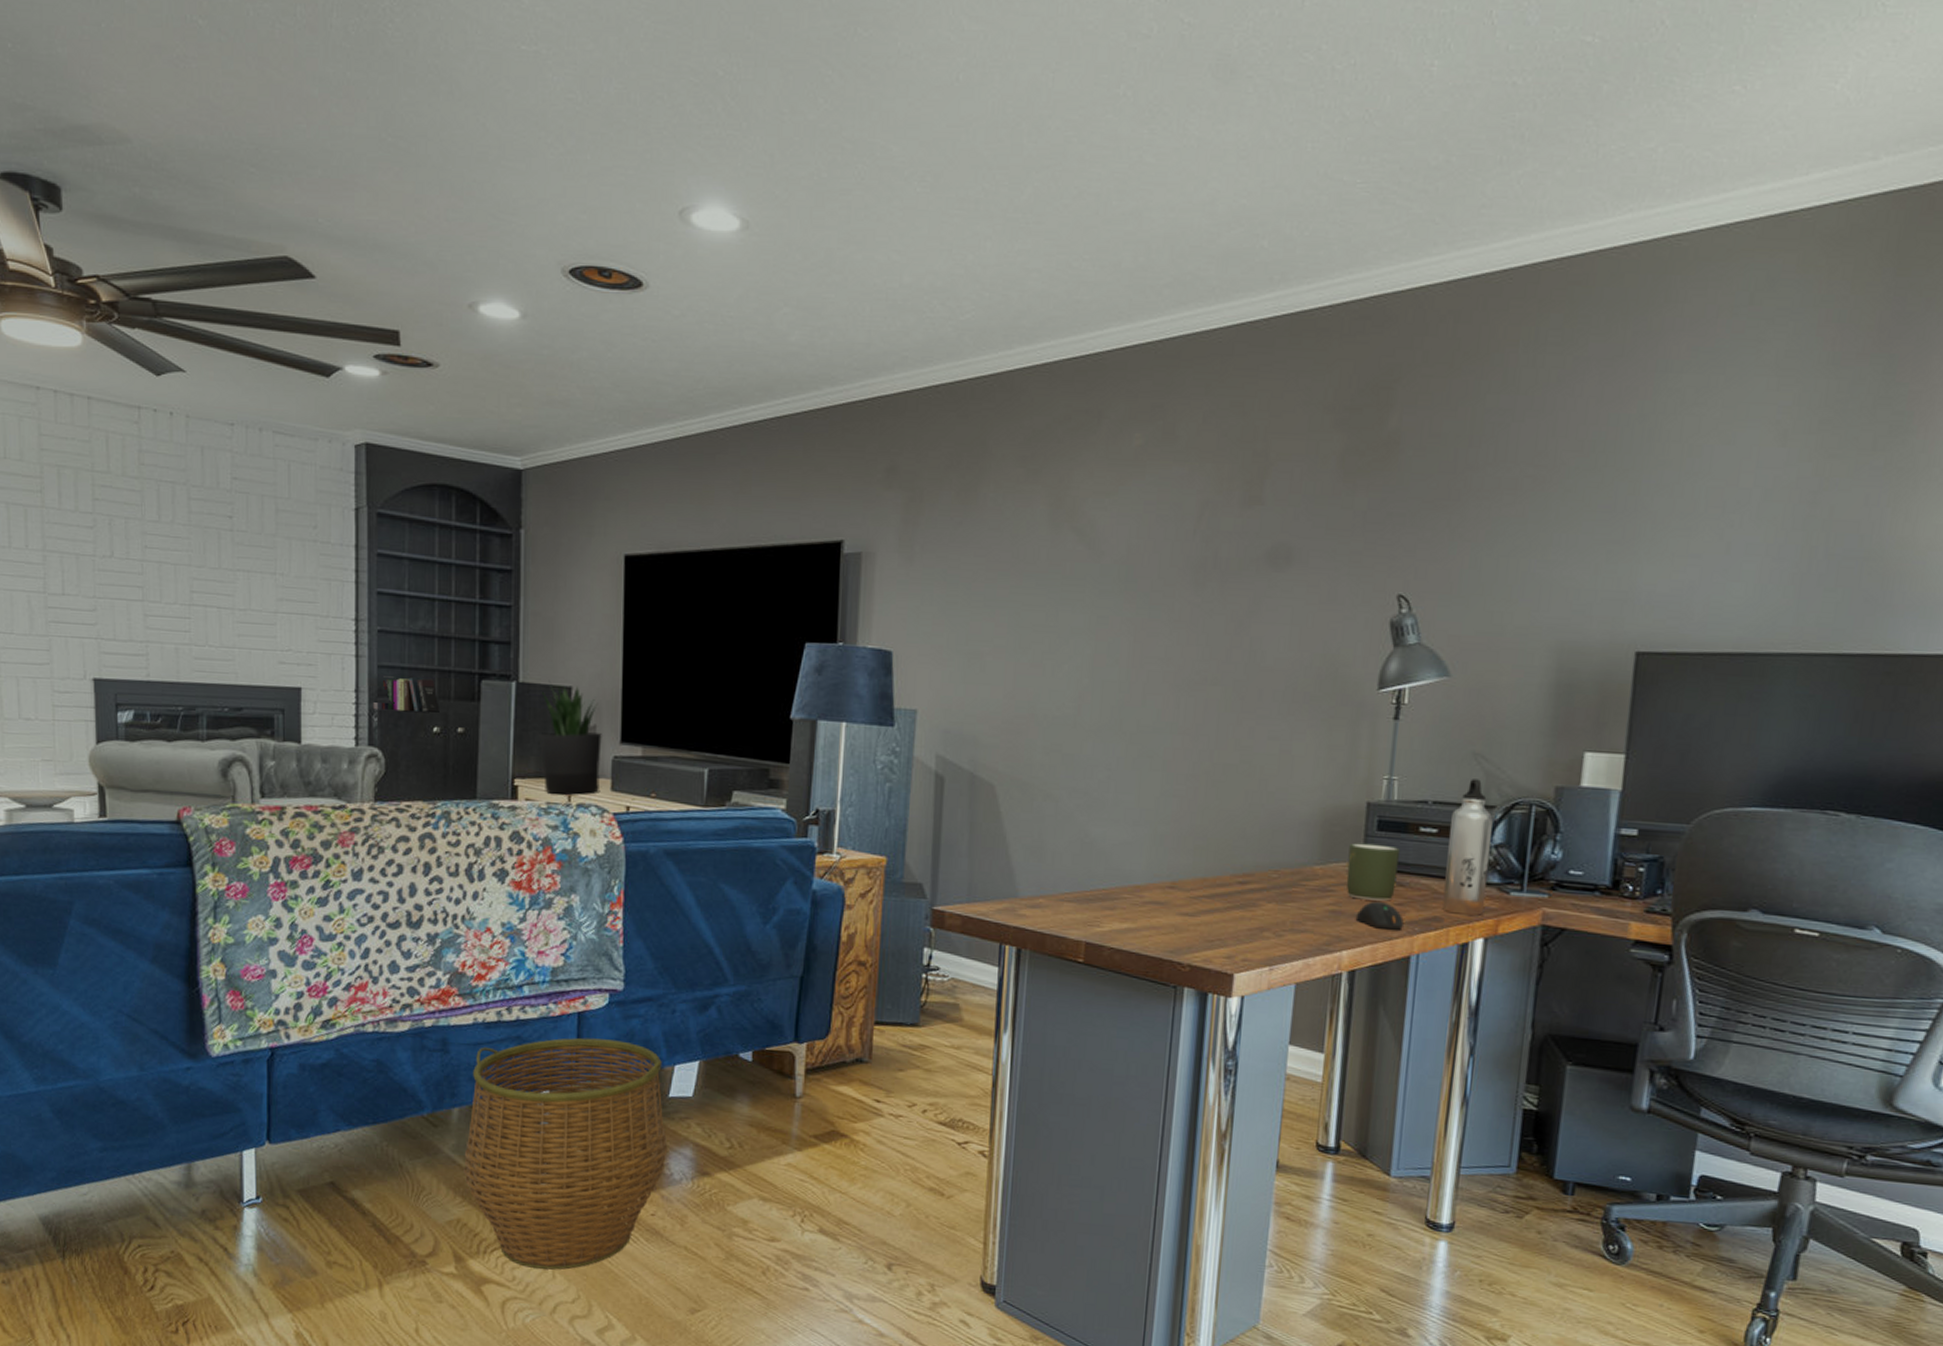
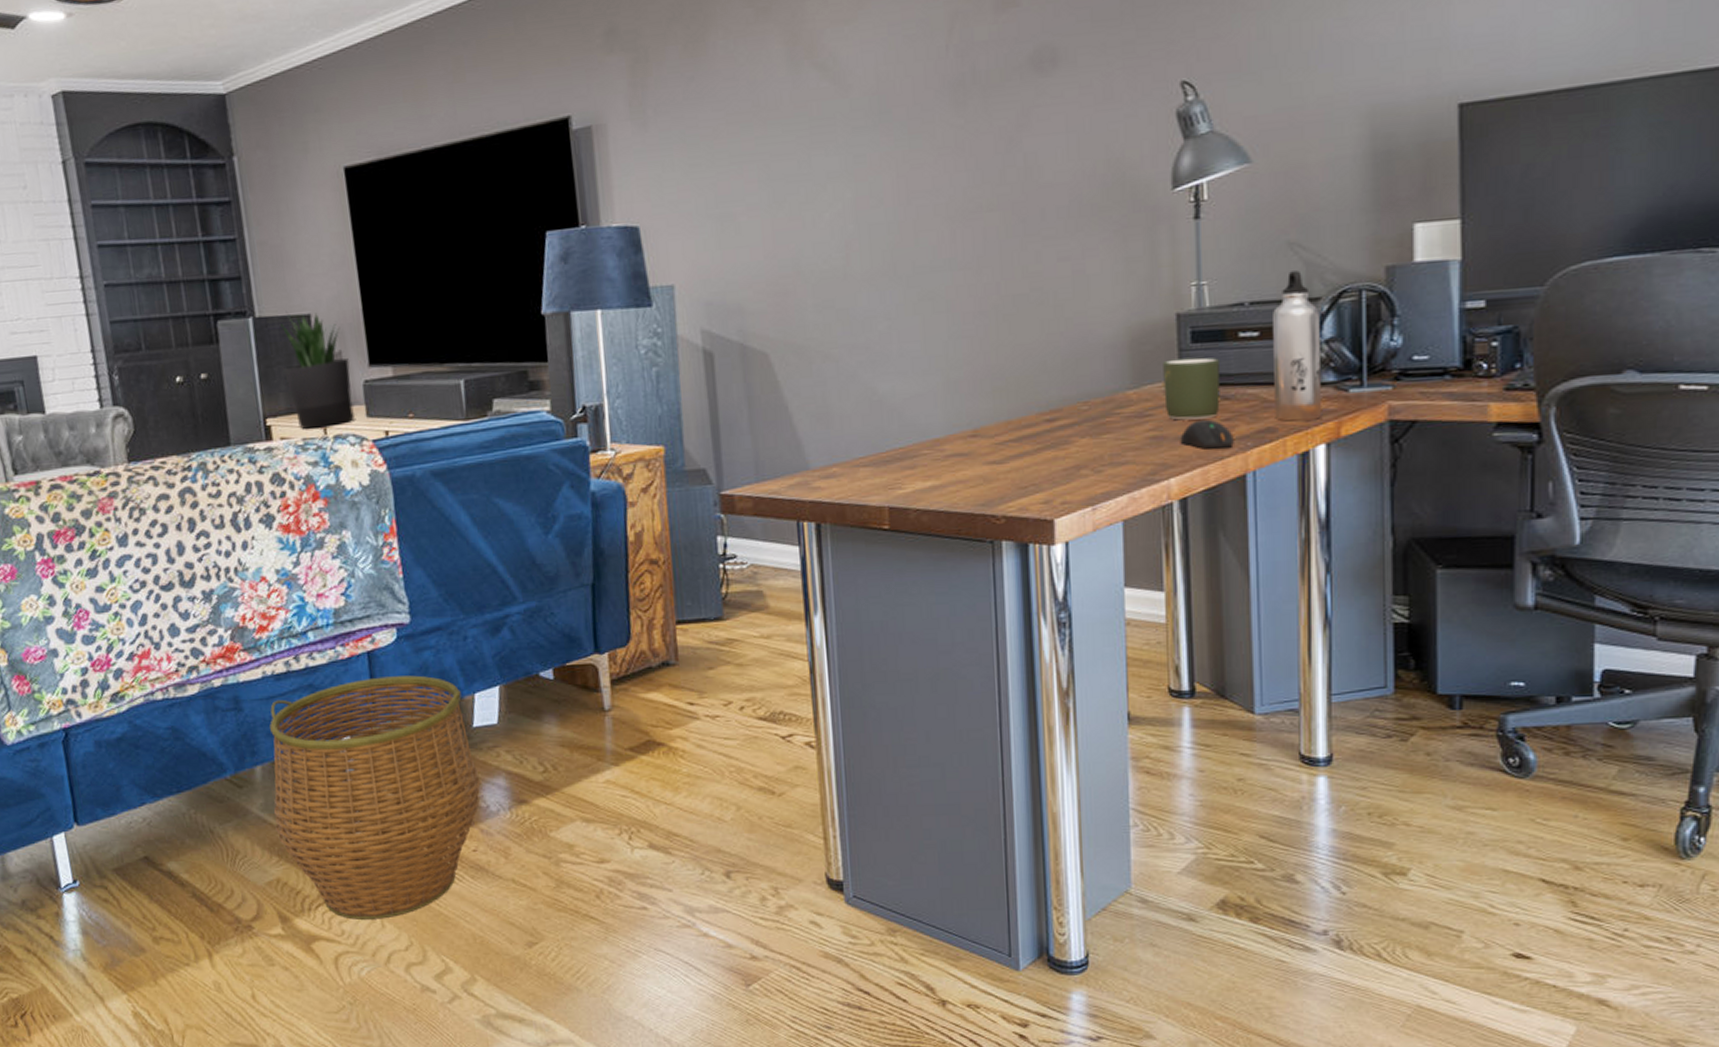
books: present [373,676,440,713] -> none [111,327,179,368]

